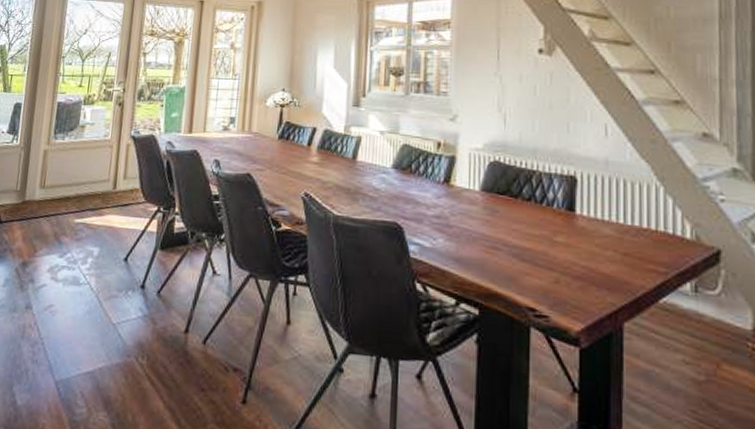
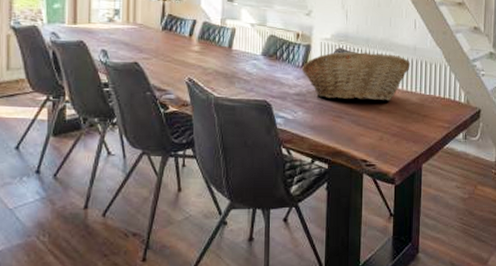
fruit basket: none [444,165,600,232] -> present [302,52,410,101]

